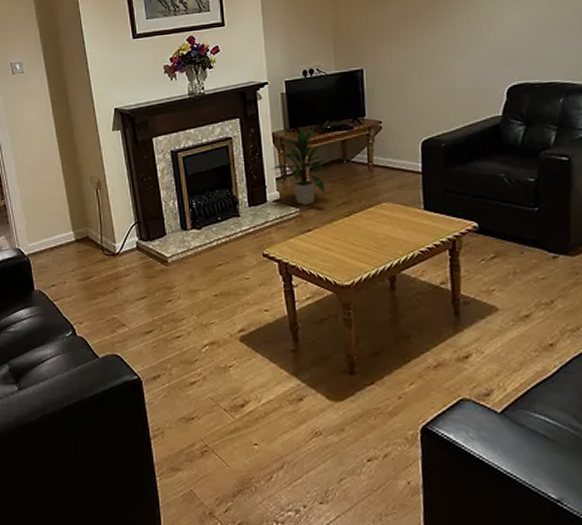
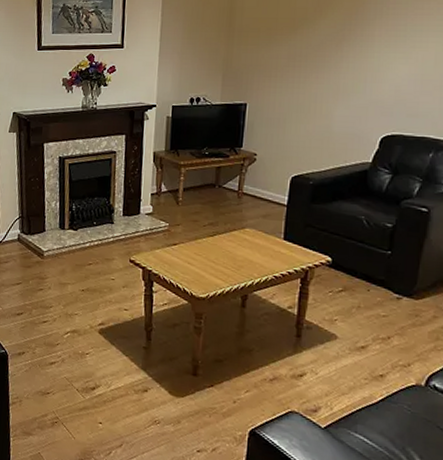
indoor plant: present [270,126,330,206] -> none [147,150,203,222]

